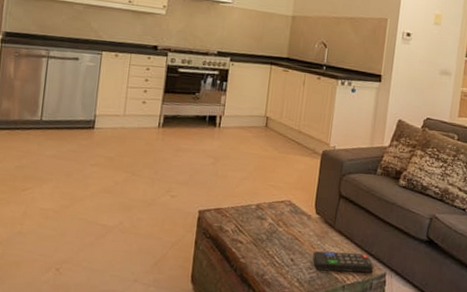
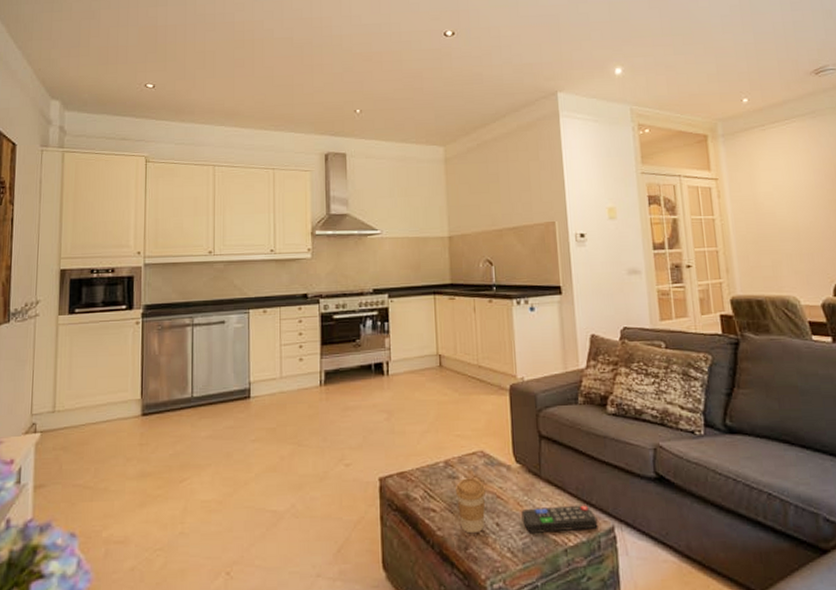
coffee cup: none [261,220,288,265] -> present [455,478,487,534]

